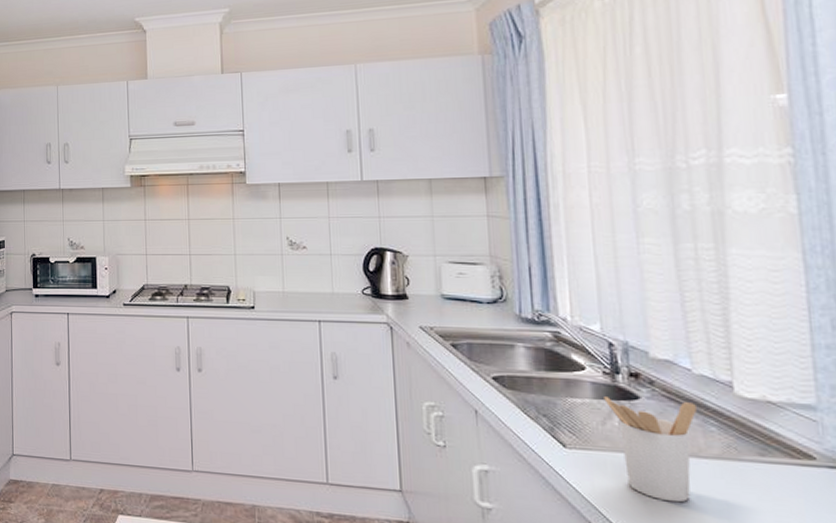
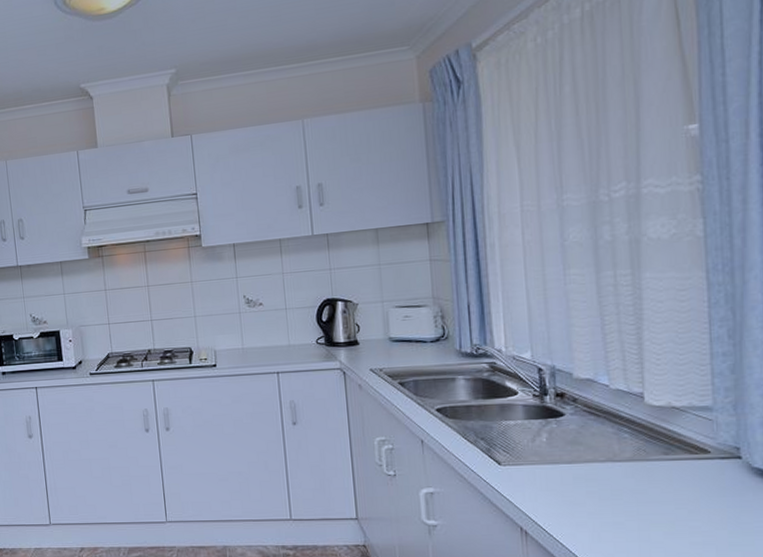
utensil holder: present [604,397,697,503] -> none [534,414,613,502]

